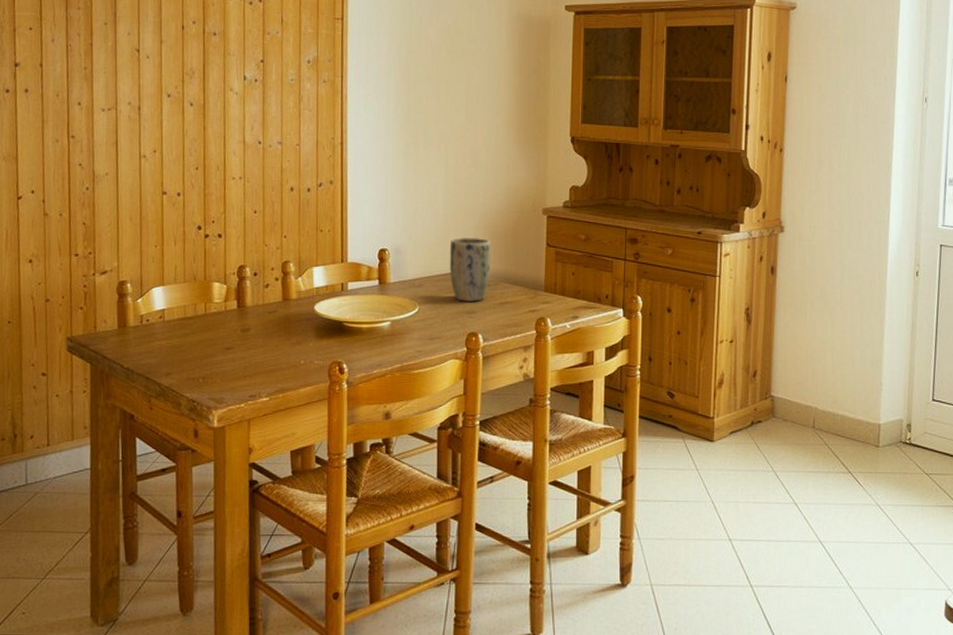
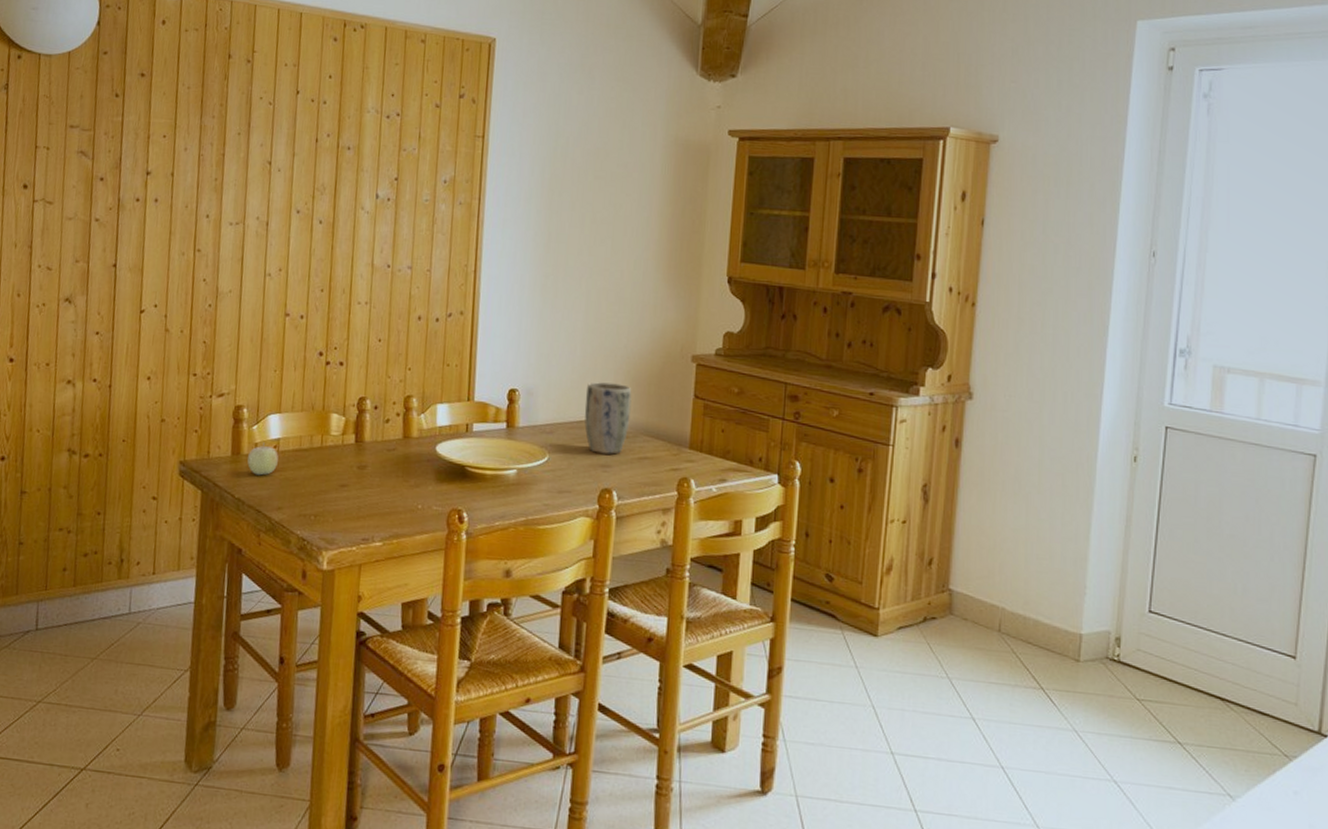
fruit: none [134,314,164,345] -> present [247,442,278,476]

